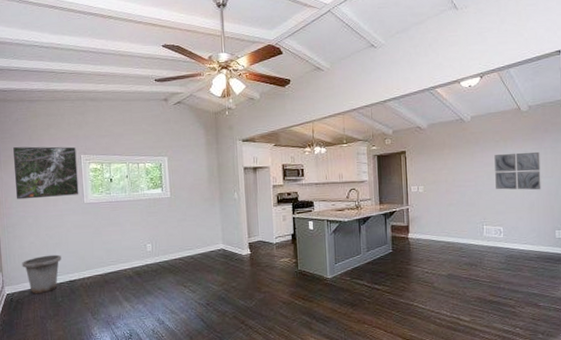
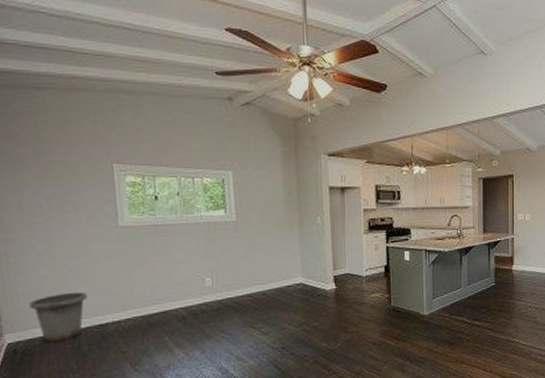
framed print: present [13,146,79,200] -> none [11,150,111,220]

